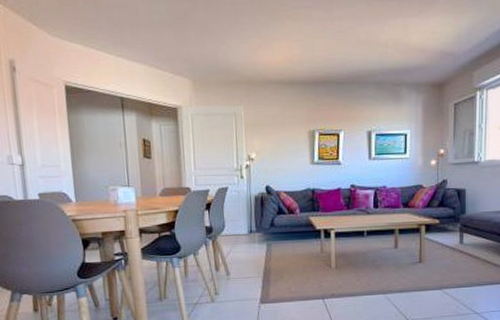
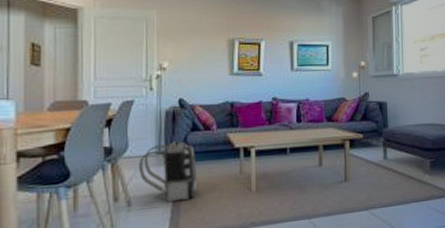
backpack: none [234,223,285,274] -> present [139,141,199,203]

